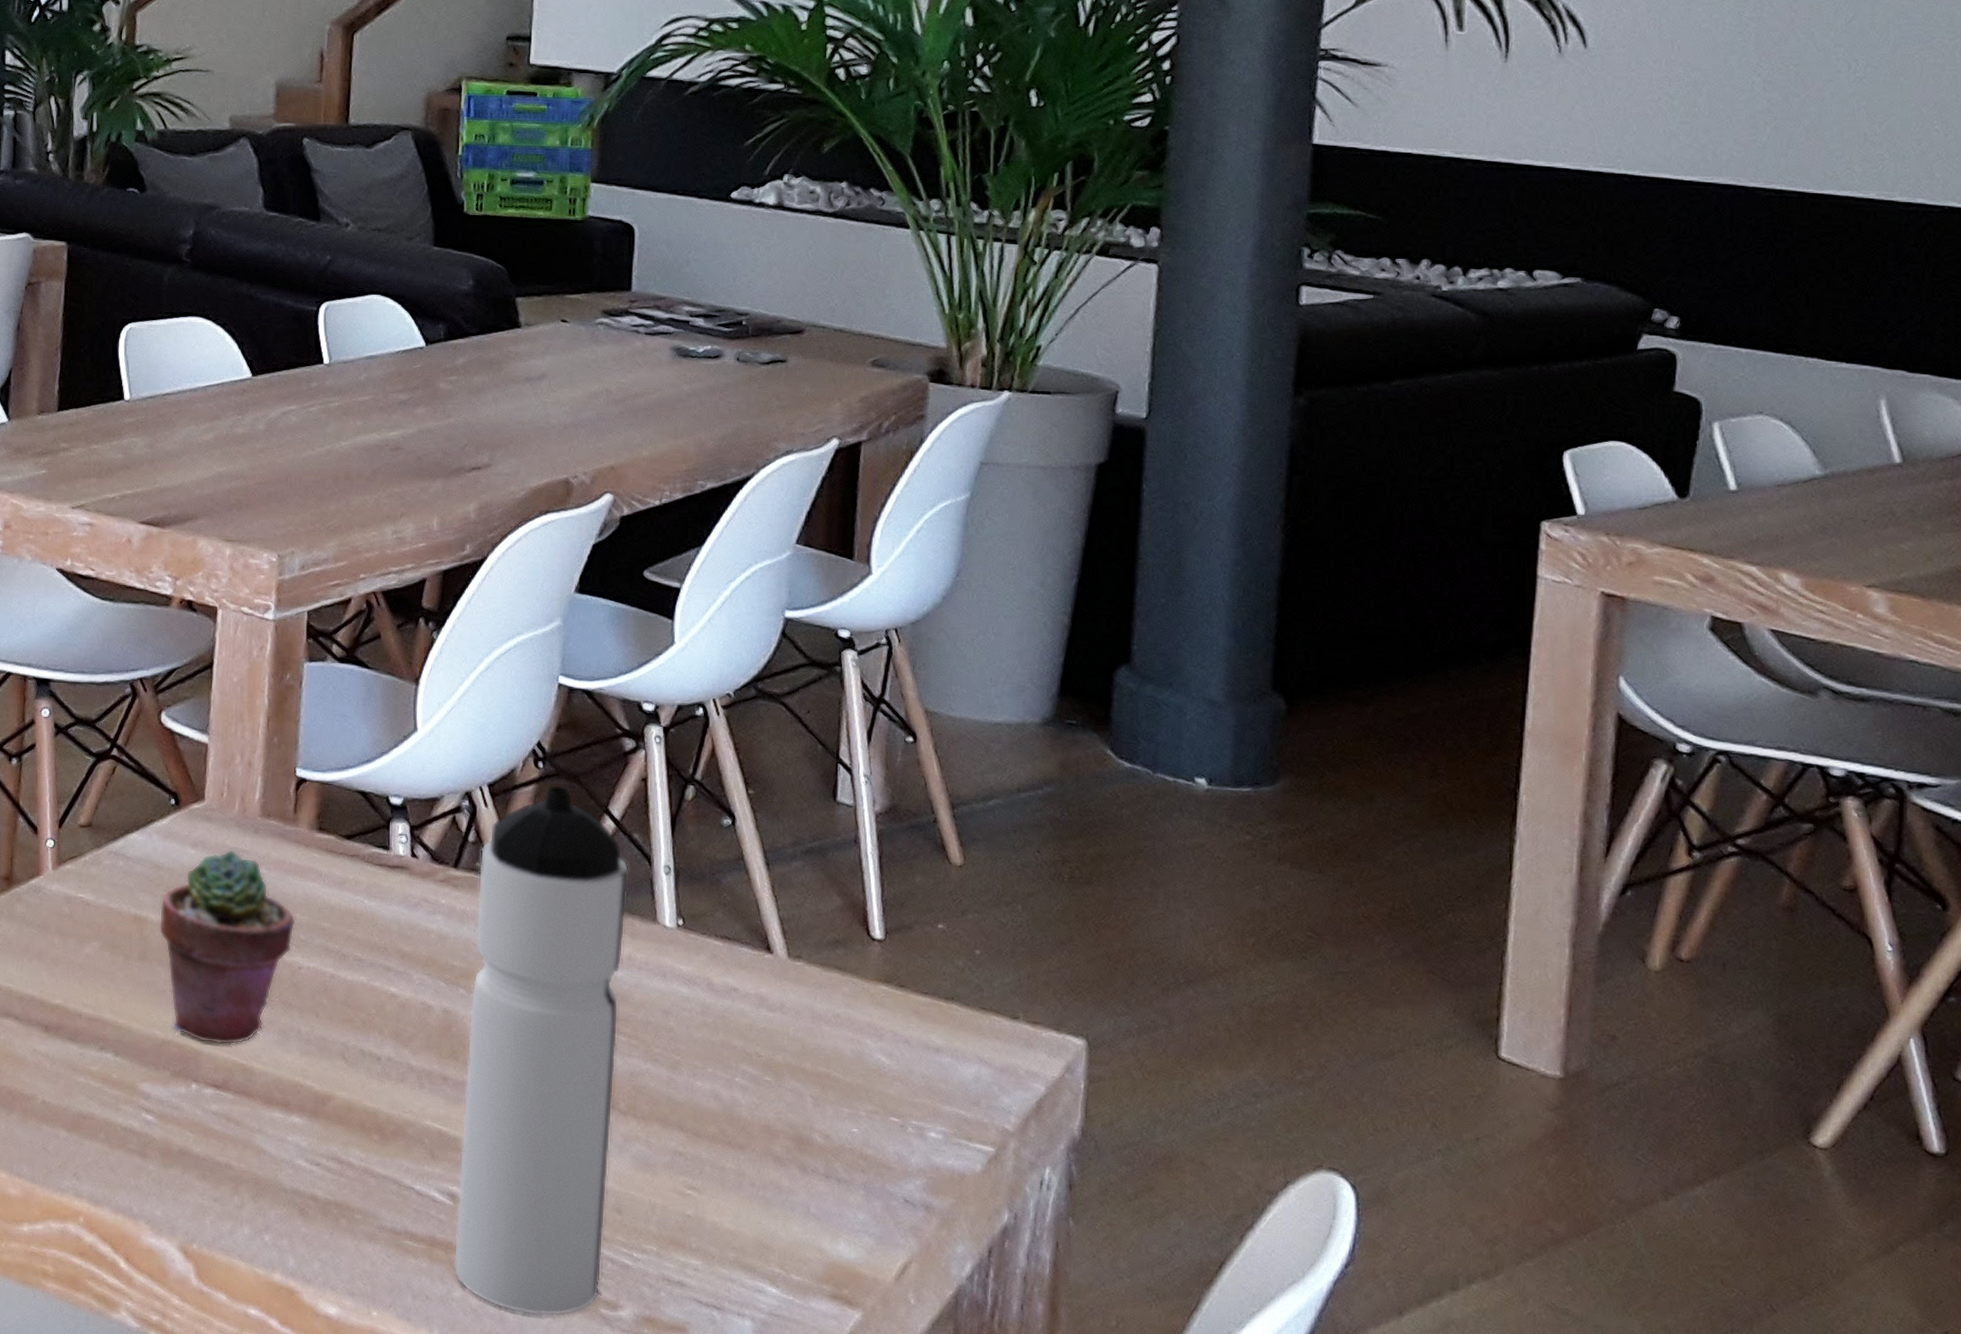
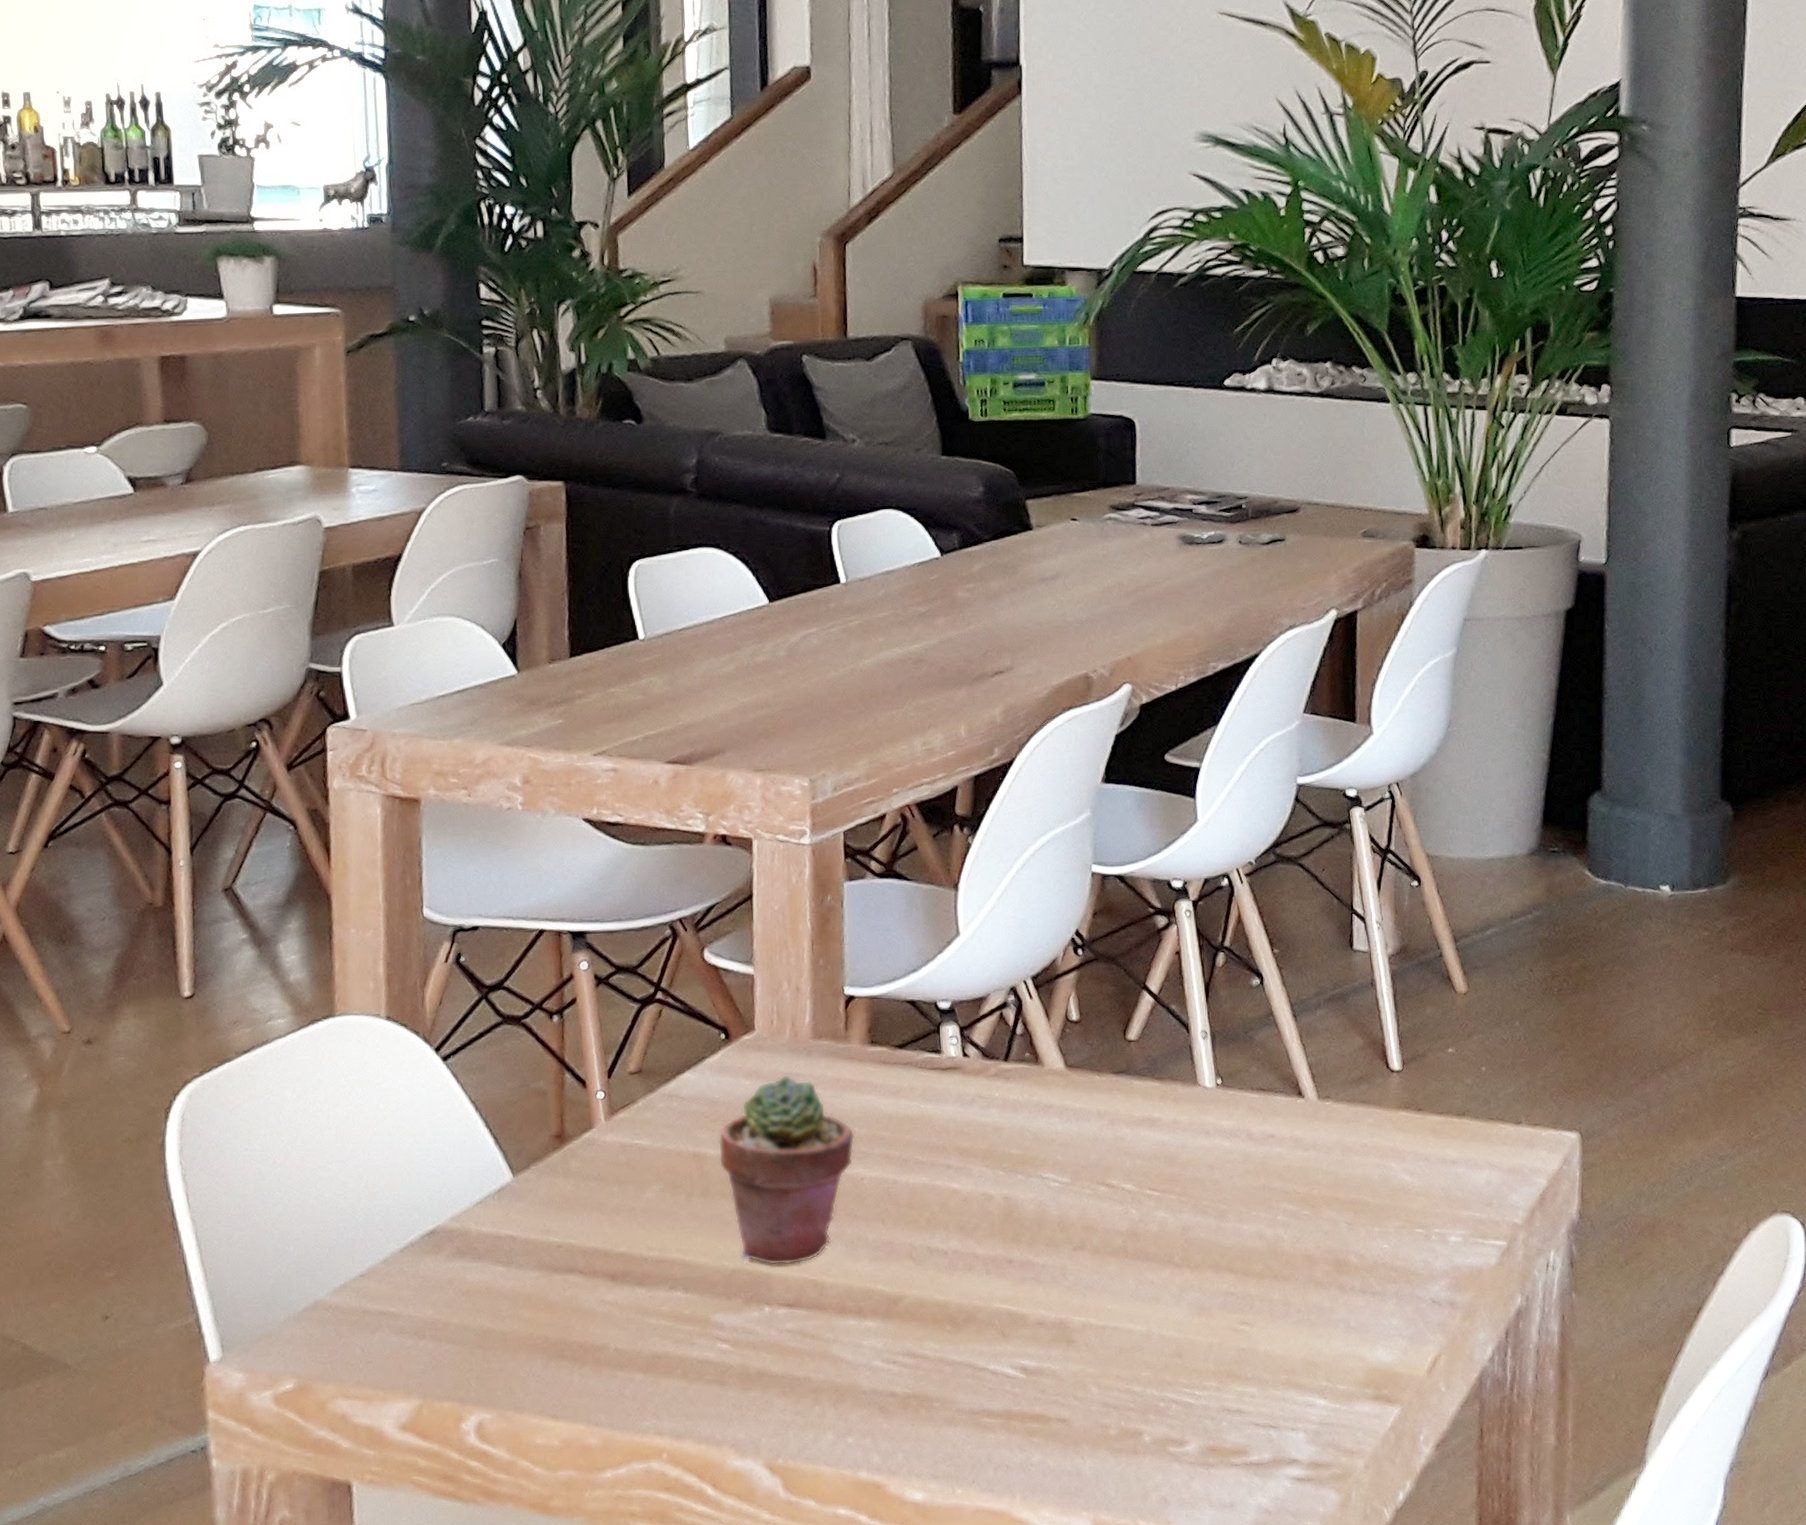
water bottle: present [453,785,629,1317] -> none [1028,969,1170,1466]

